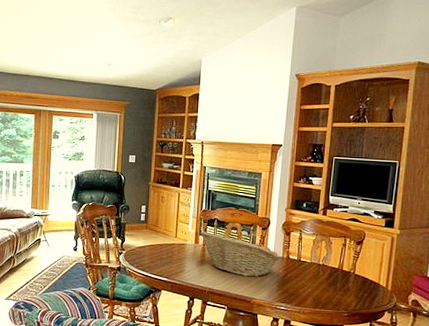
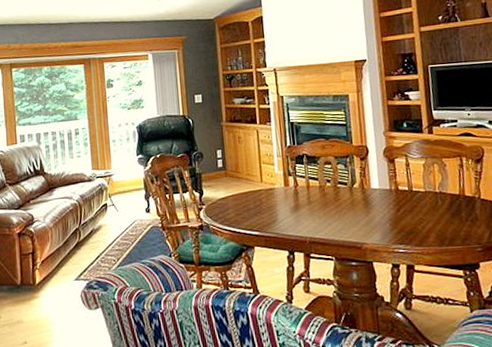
fruit basket: present [200,231,281,277] -> none [289,171,389,219]

